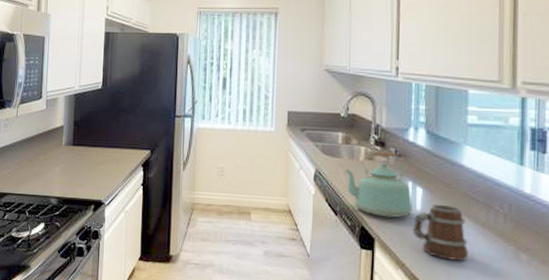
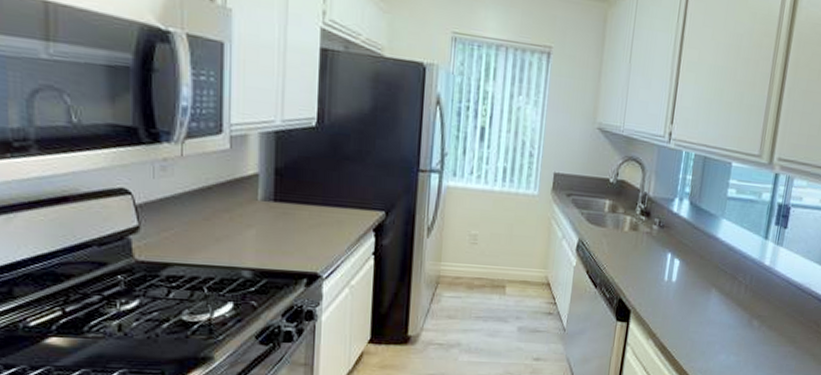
kettle: present [344,151,414,218] -> none [608,221,670,290]
mug: present [411,204,468,261] -> none [665,275,714,329]

